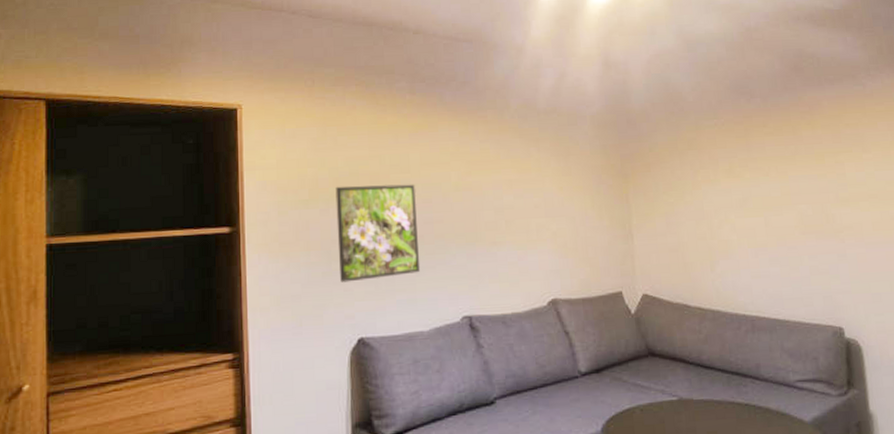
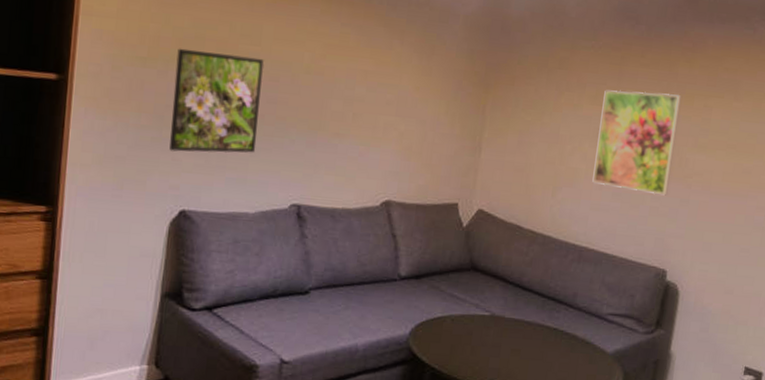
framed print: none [737,156,823,254] -> present [592,90,681,196]

